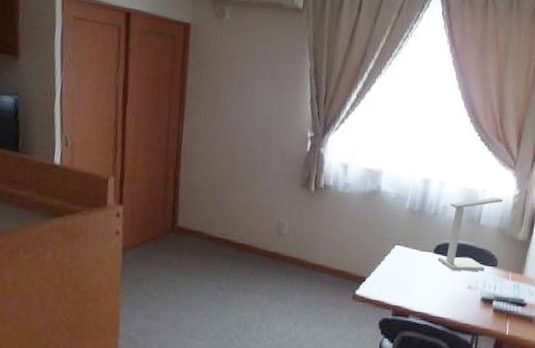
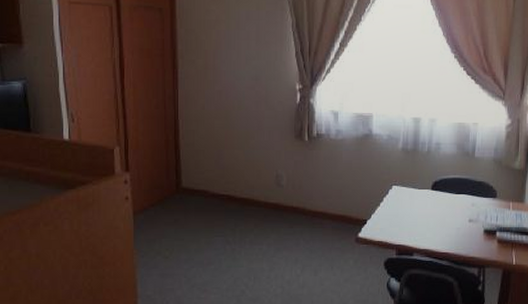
desk lamp: present [437,197,503,272] -> none [436,129,495,205]

